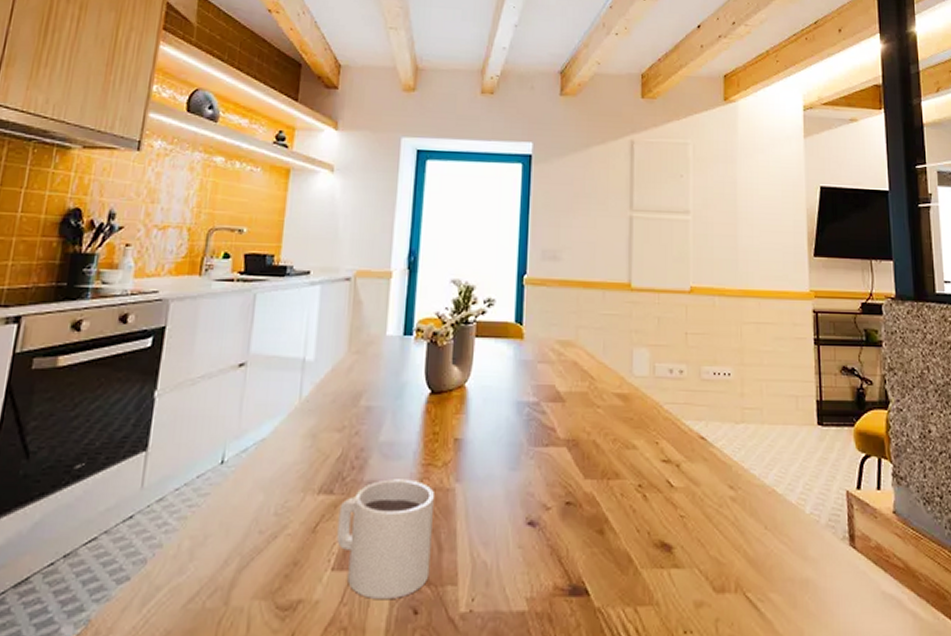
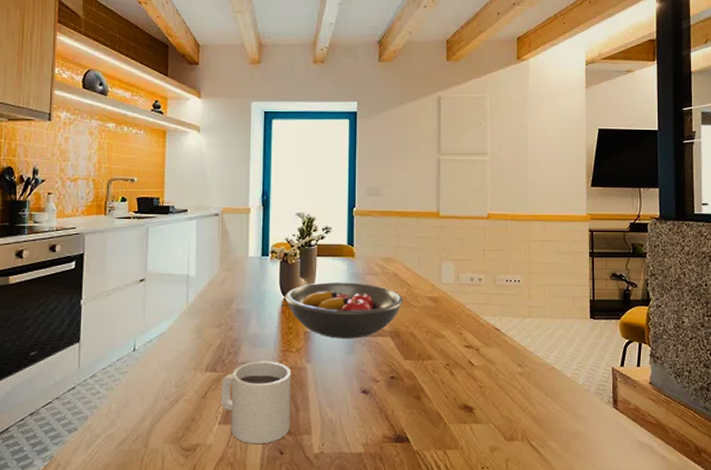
fruit bowl: none [430,372,585,449] -> present [284,282,404,339]

